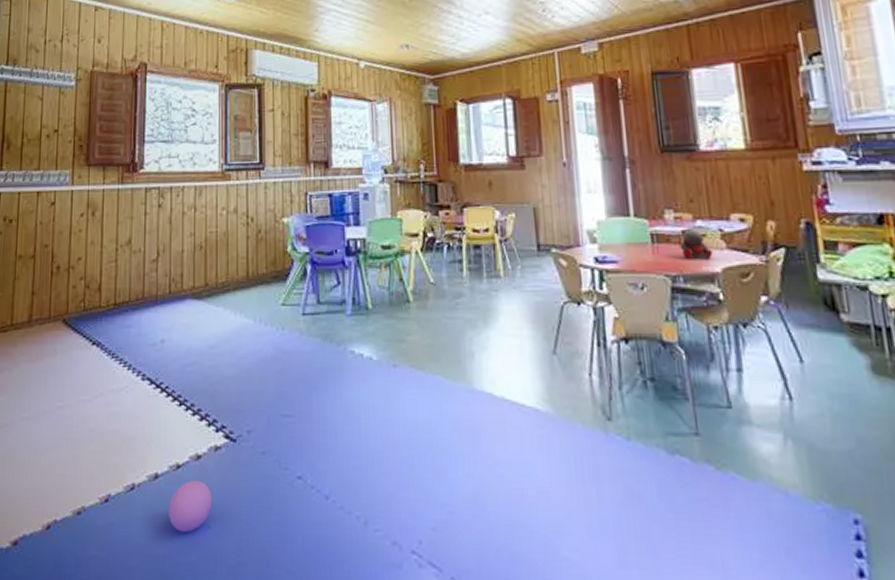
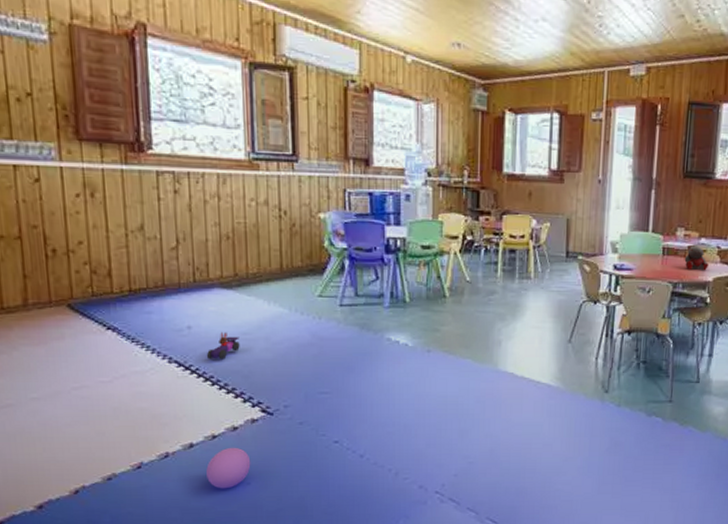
toy car: none [177,346,207,376] -> present [207,332,240,360]

